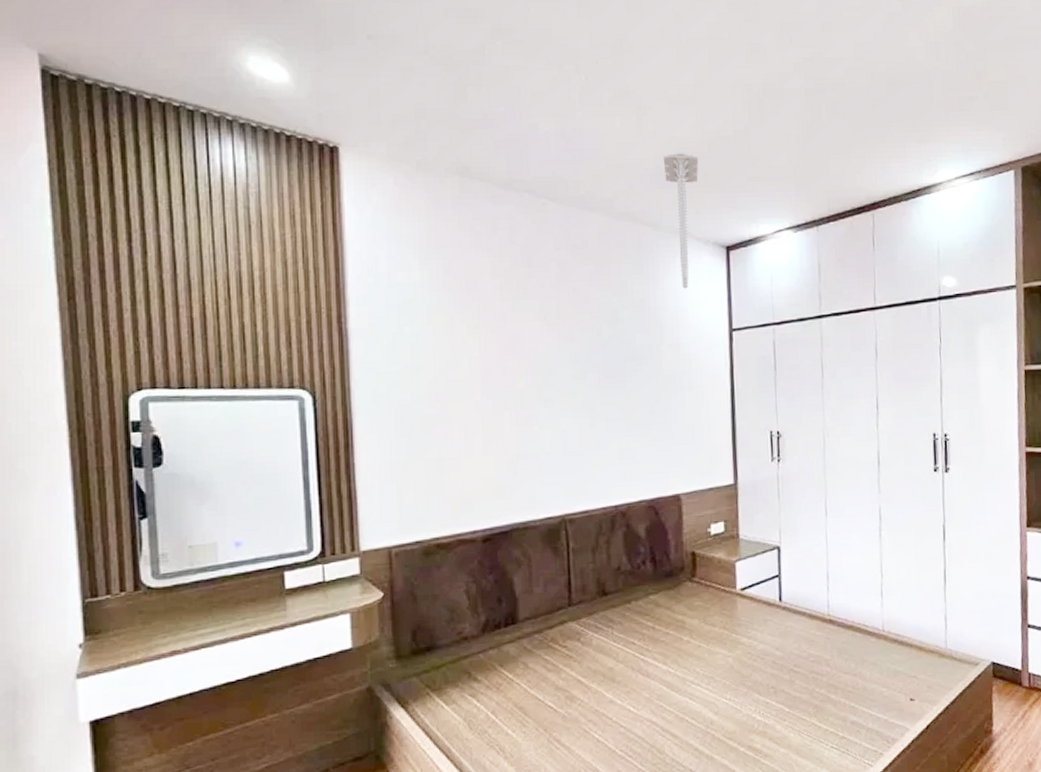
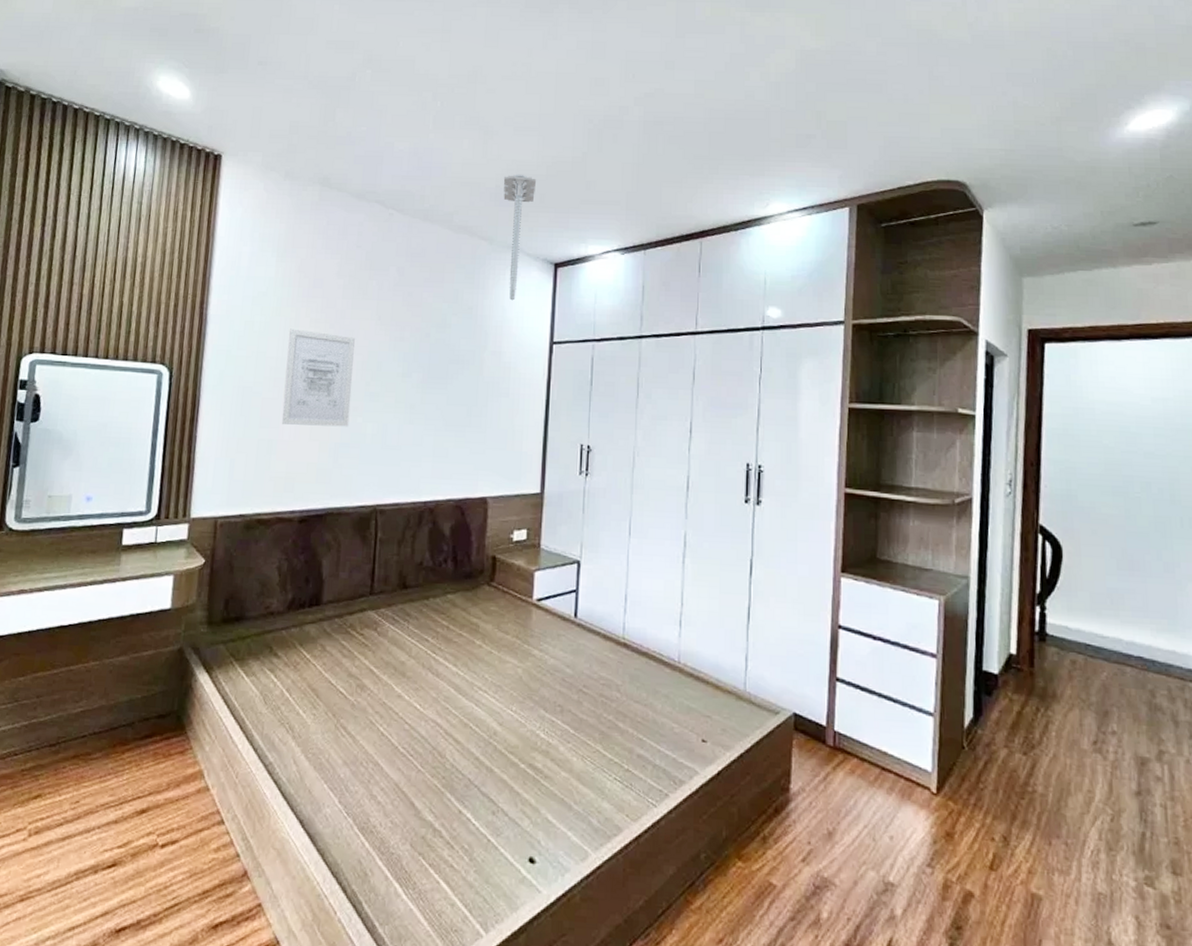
wall art: none [446,337,525,441] -> present [281,328,355,427]

